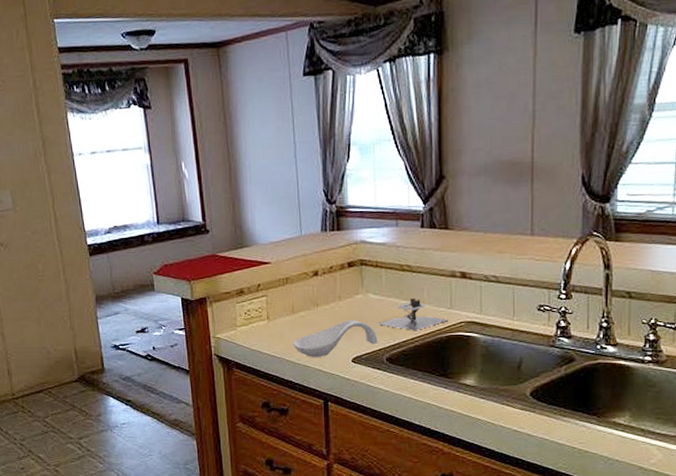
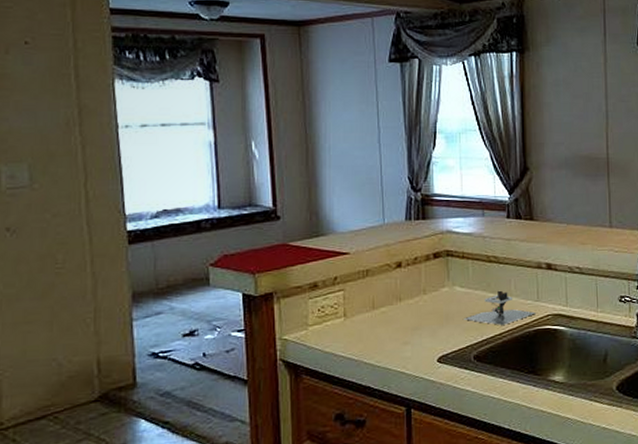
spoon rest: present [292,320,378,357] -> none [372,315,465,358]

